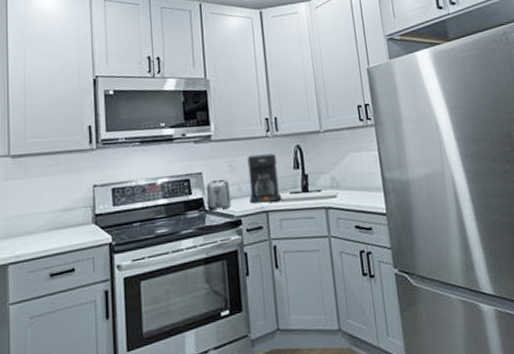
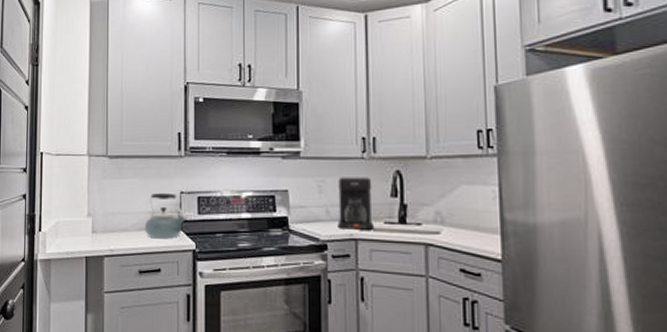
kettle: none [54,188,102,238] -> present [144,192,188,239]
toaster: present [206,178,232,211] -> none [291,199,318,232]

